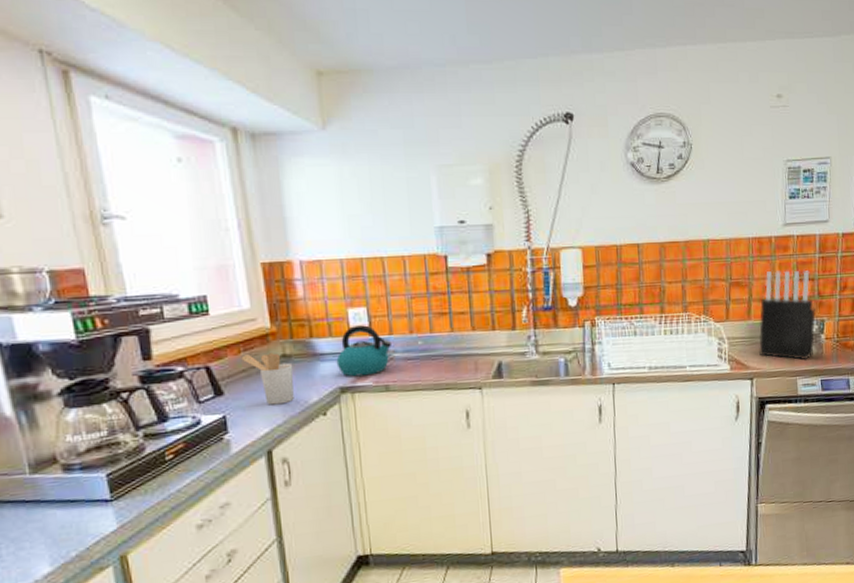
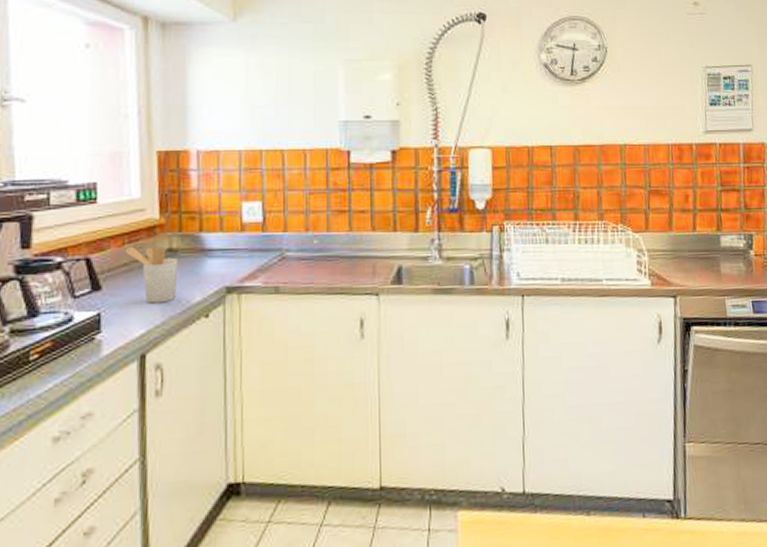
kettle: present [336,325,393,377] -> none [225,220,286,276]
knife block: present [758,270,816,361] -> none [681,180,743,279]

